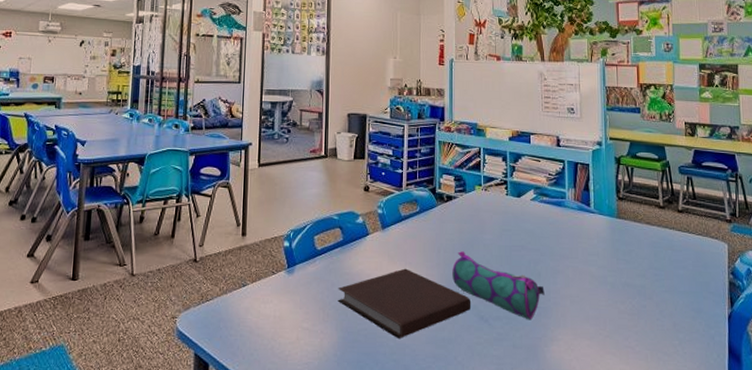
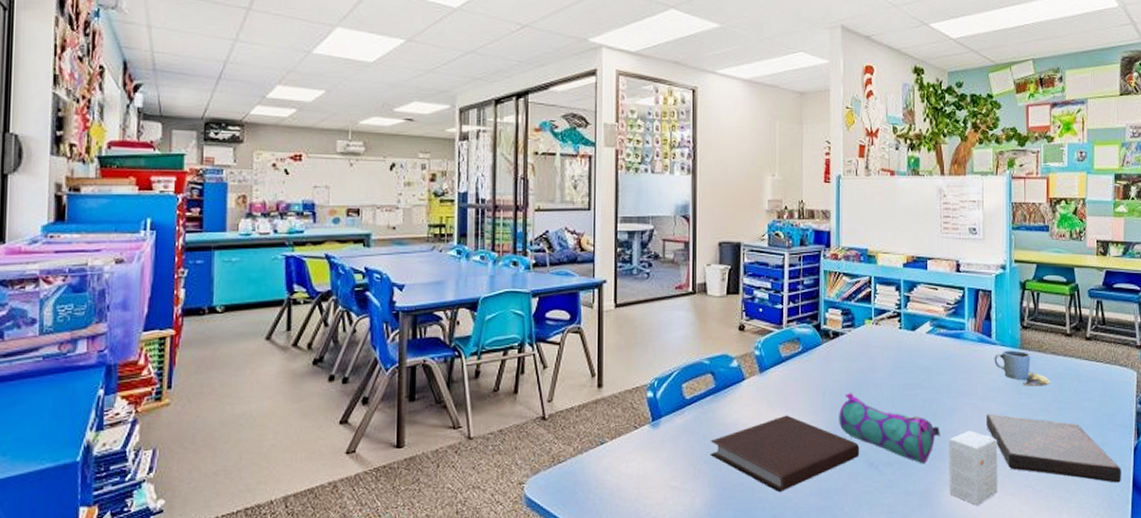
small box: none [553,291,600,362] -> present [949,430,998,505]
book: none [587,277,717,349] -> present [986,414,1121,483]
cup: none [593,219,646,253] -> present [994,350,1050,386]

